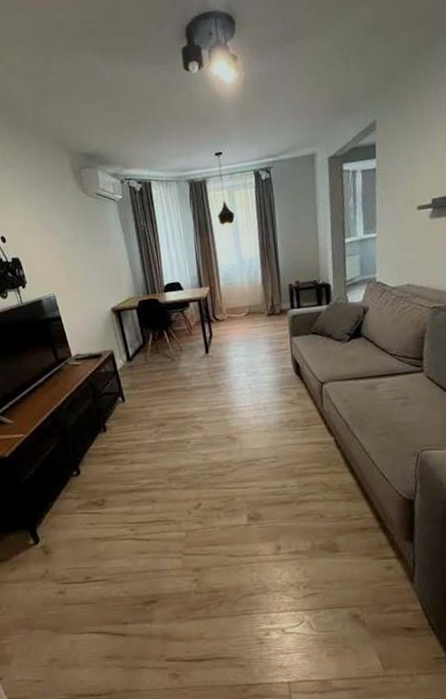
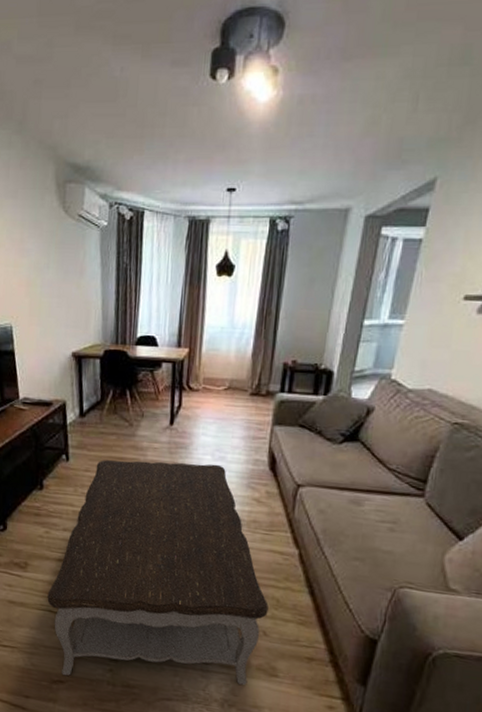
coffee table: none [127,379,320,596] -> present [47,460,269,686]

